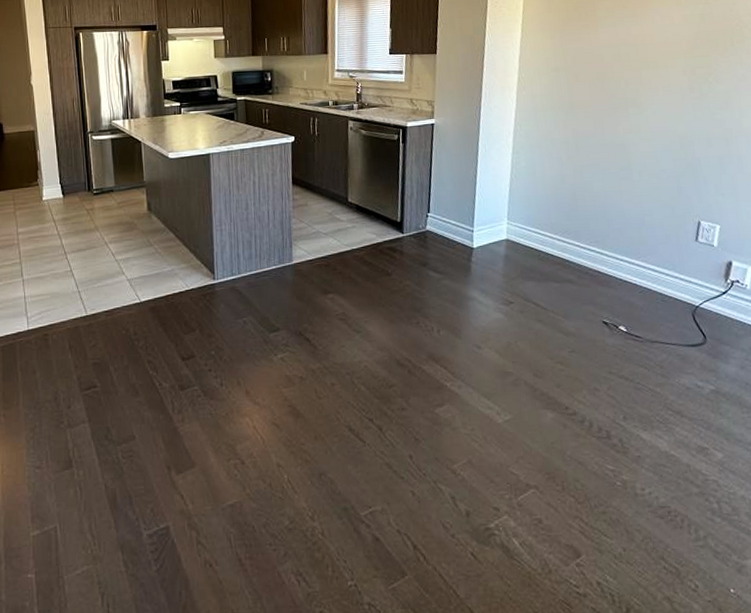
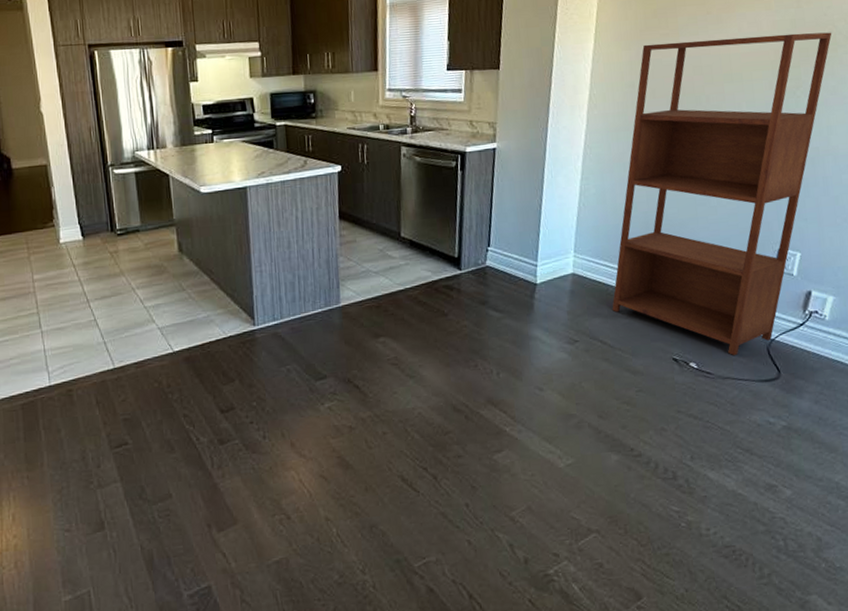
shelving unit: none [544,25,739,321] -> present [612,32,832,356]

